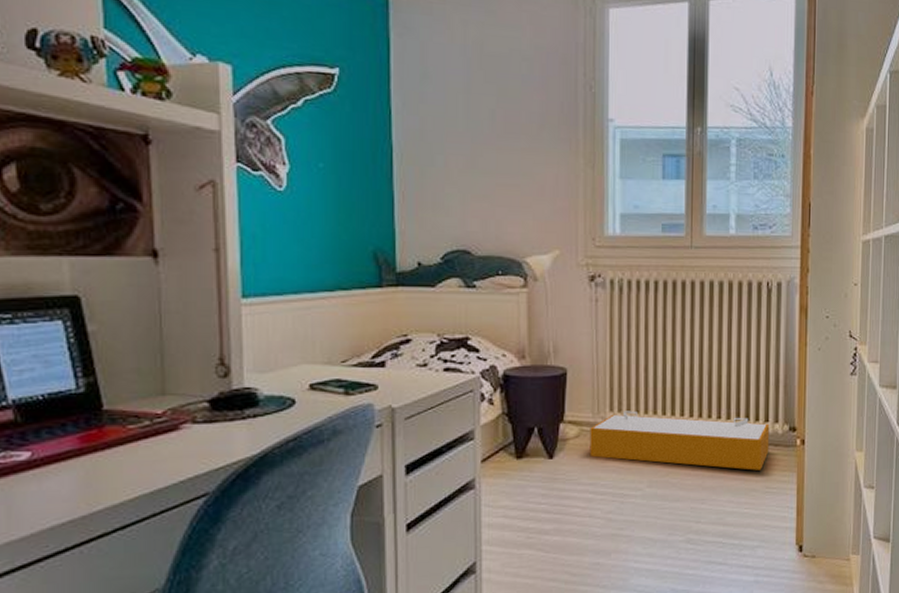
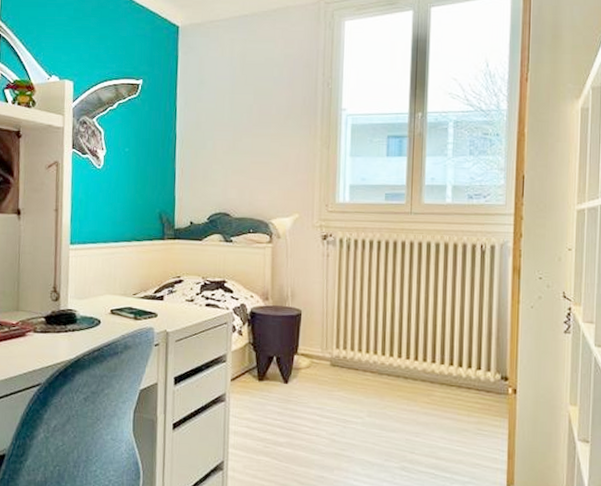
storage bin: present [589,410,770,470] -> none [318,349,482,413]

